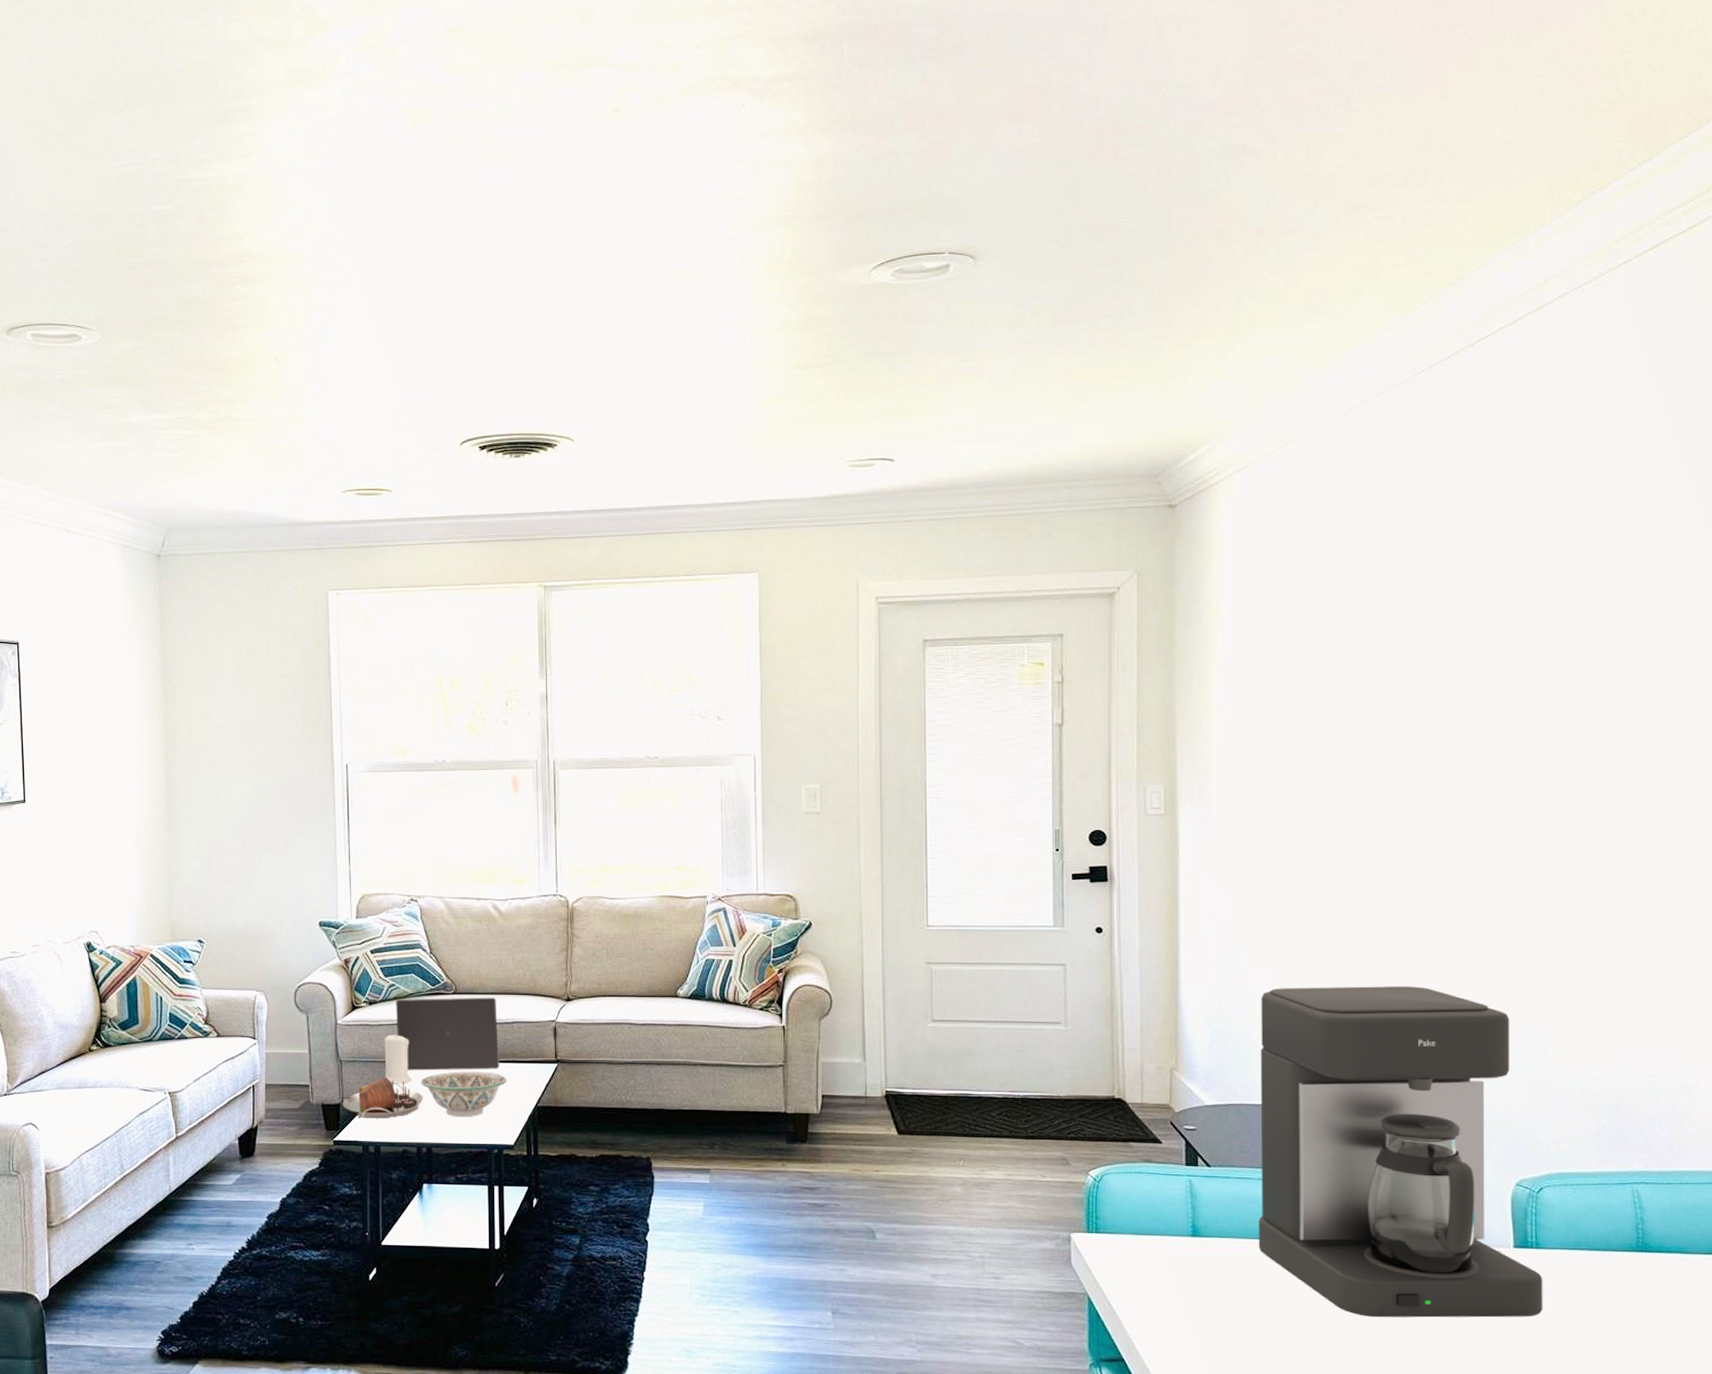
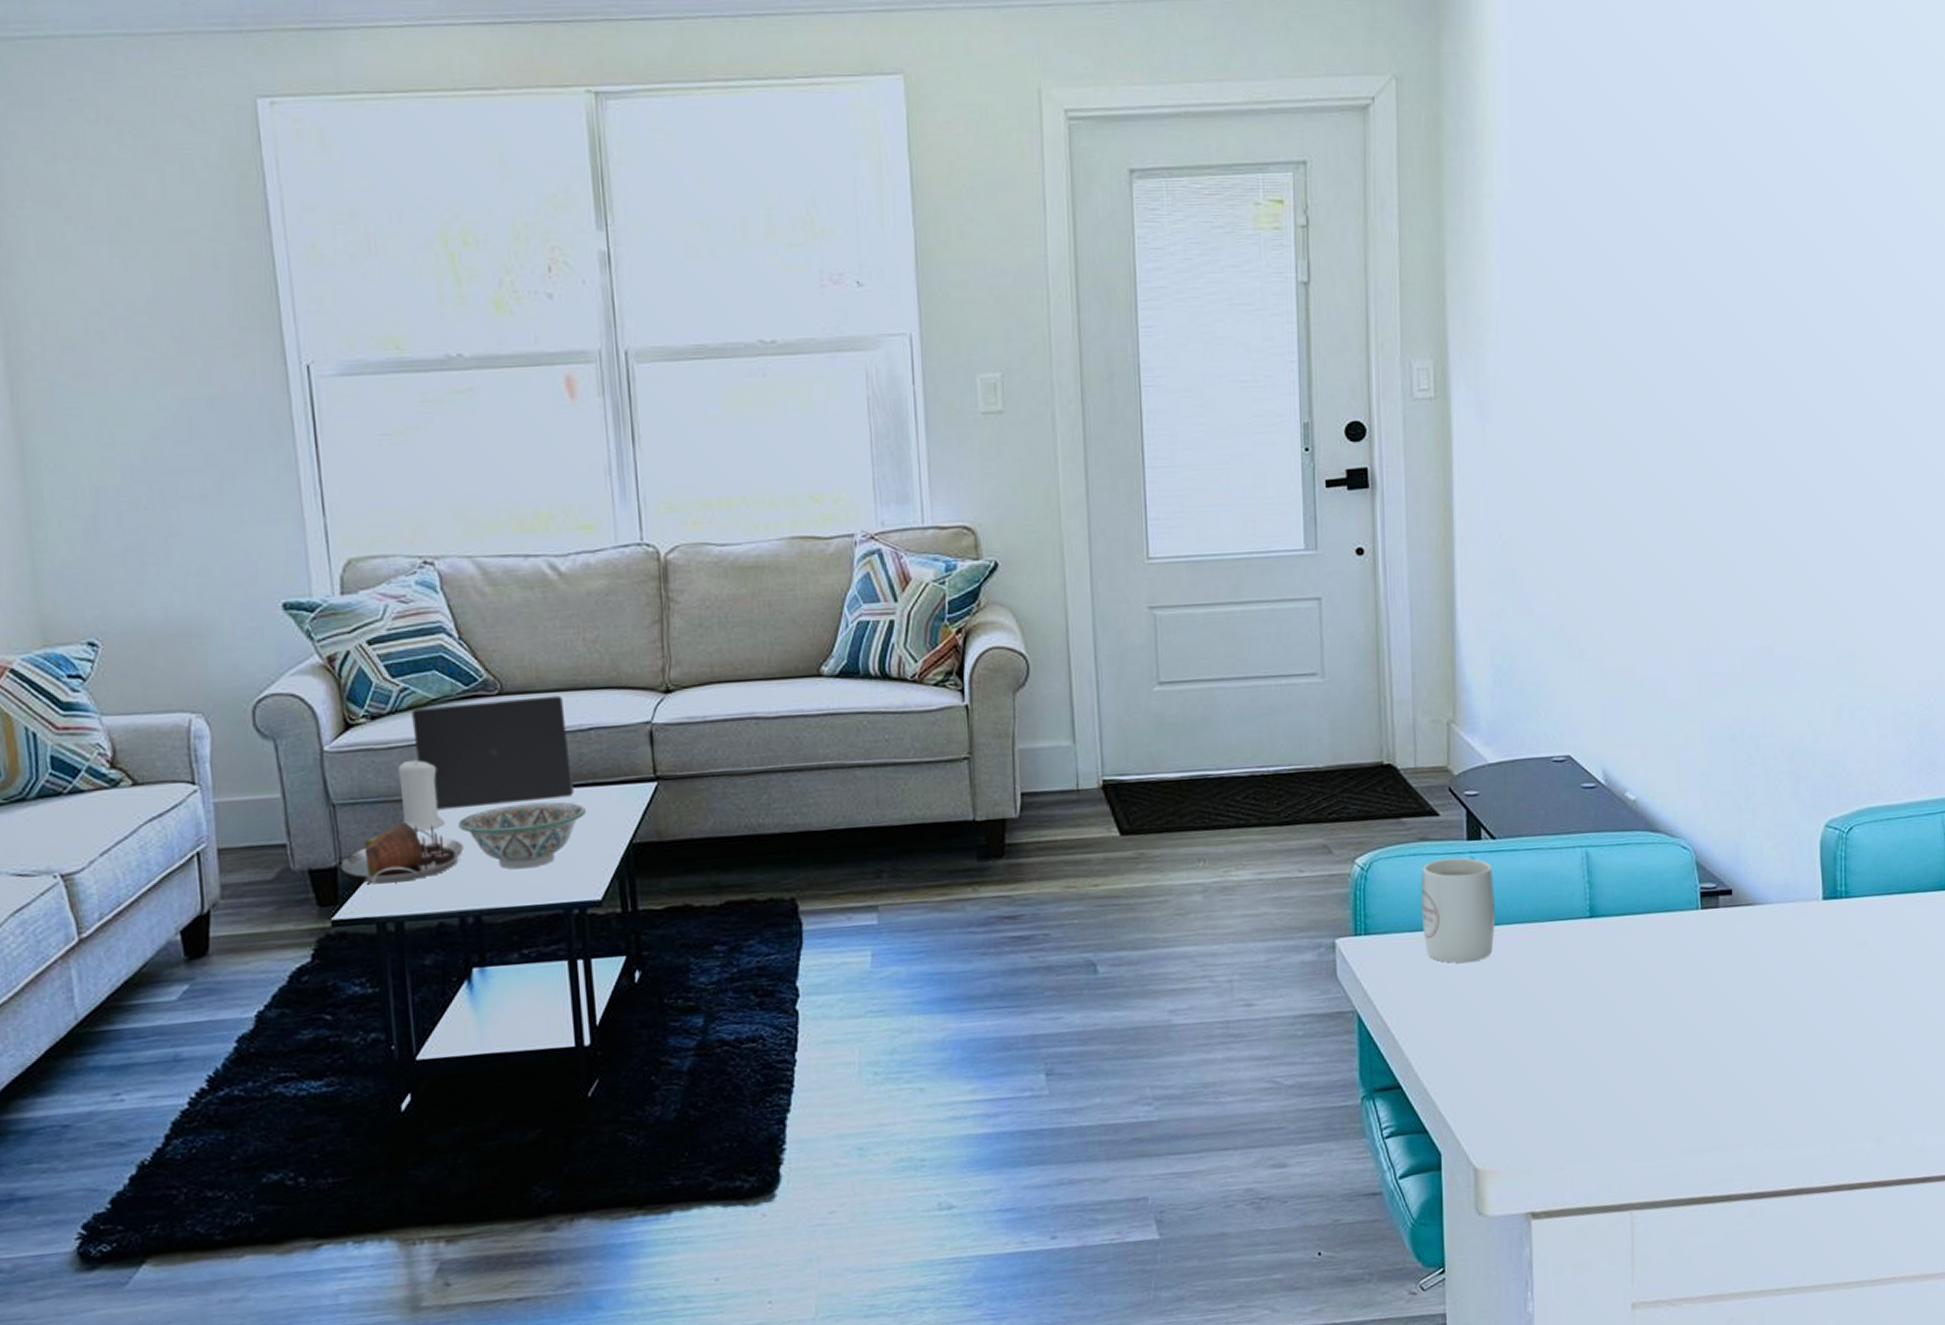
mug: none [1144,1179,1209,1265] -> present [1420,857,1495,963]
coffee maker: present [1258,986,1543,1318] -> none [1549,598,1852,1000]

